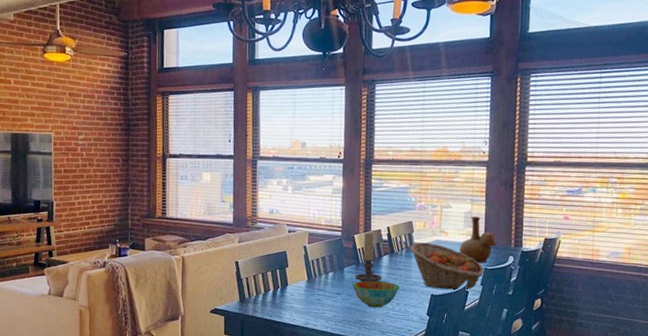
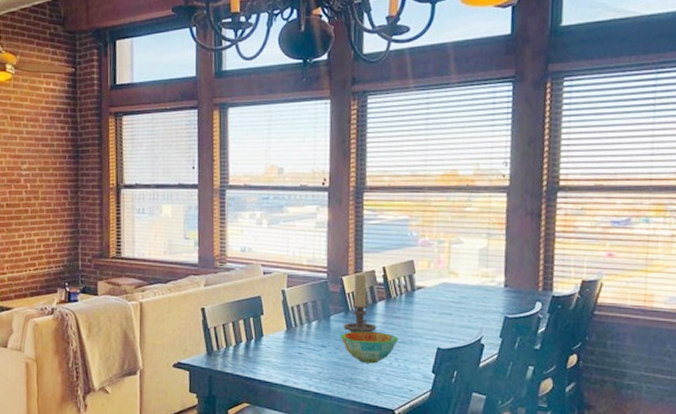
fruit basket: present [410,242,485,290] -> none [411,285,505,343]
vase: present [459,216,496,264] -> none [472,253,520,311]

